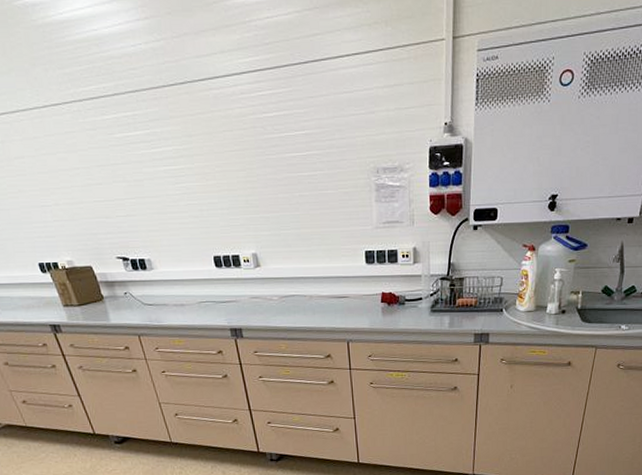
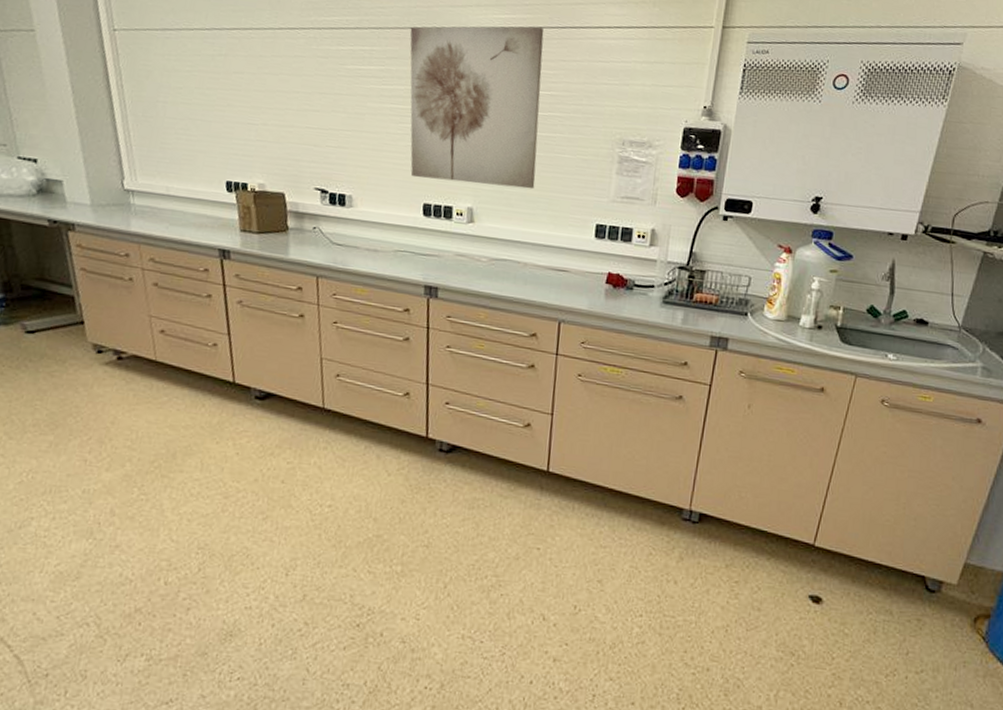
wall art: none [164,65,307,233] -> present [410,26,545,190]

